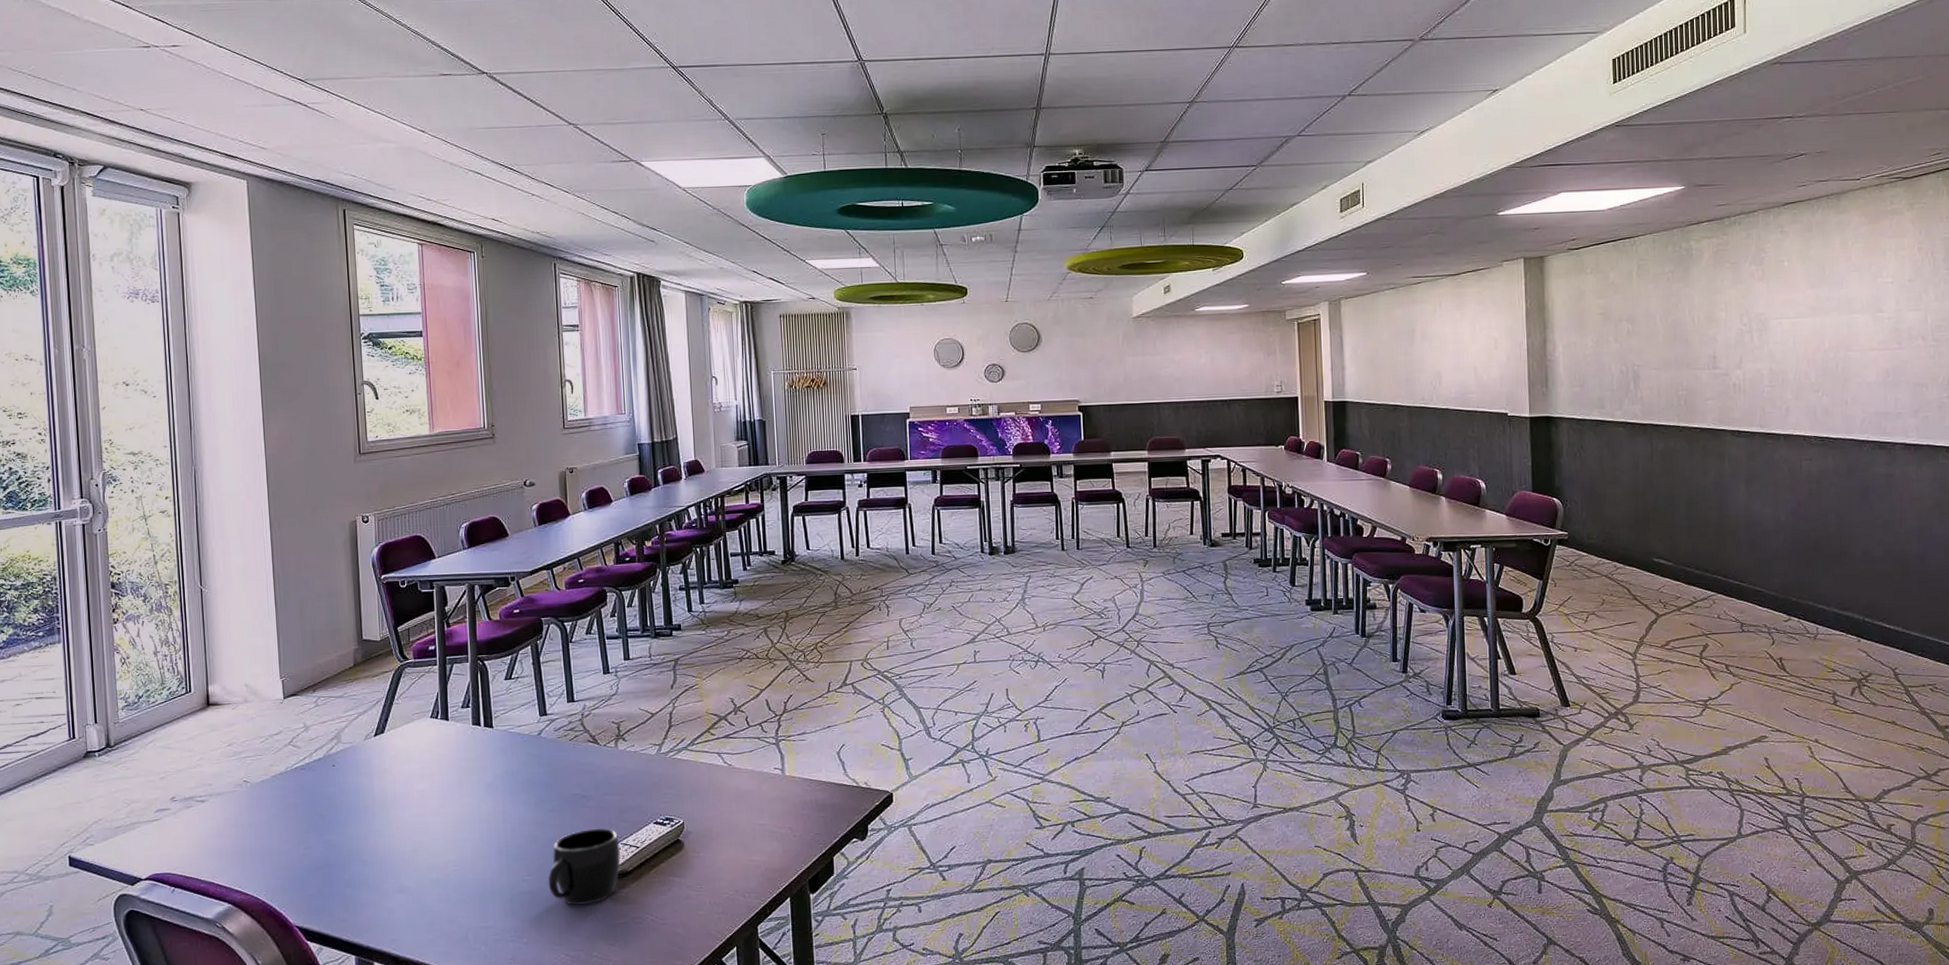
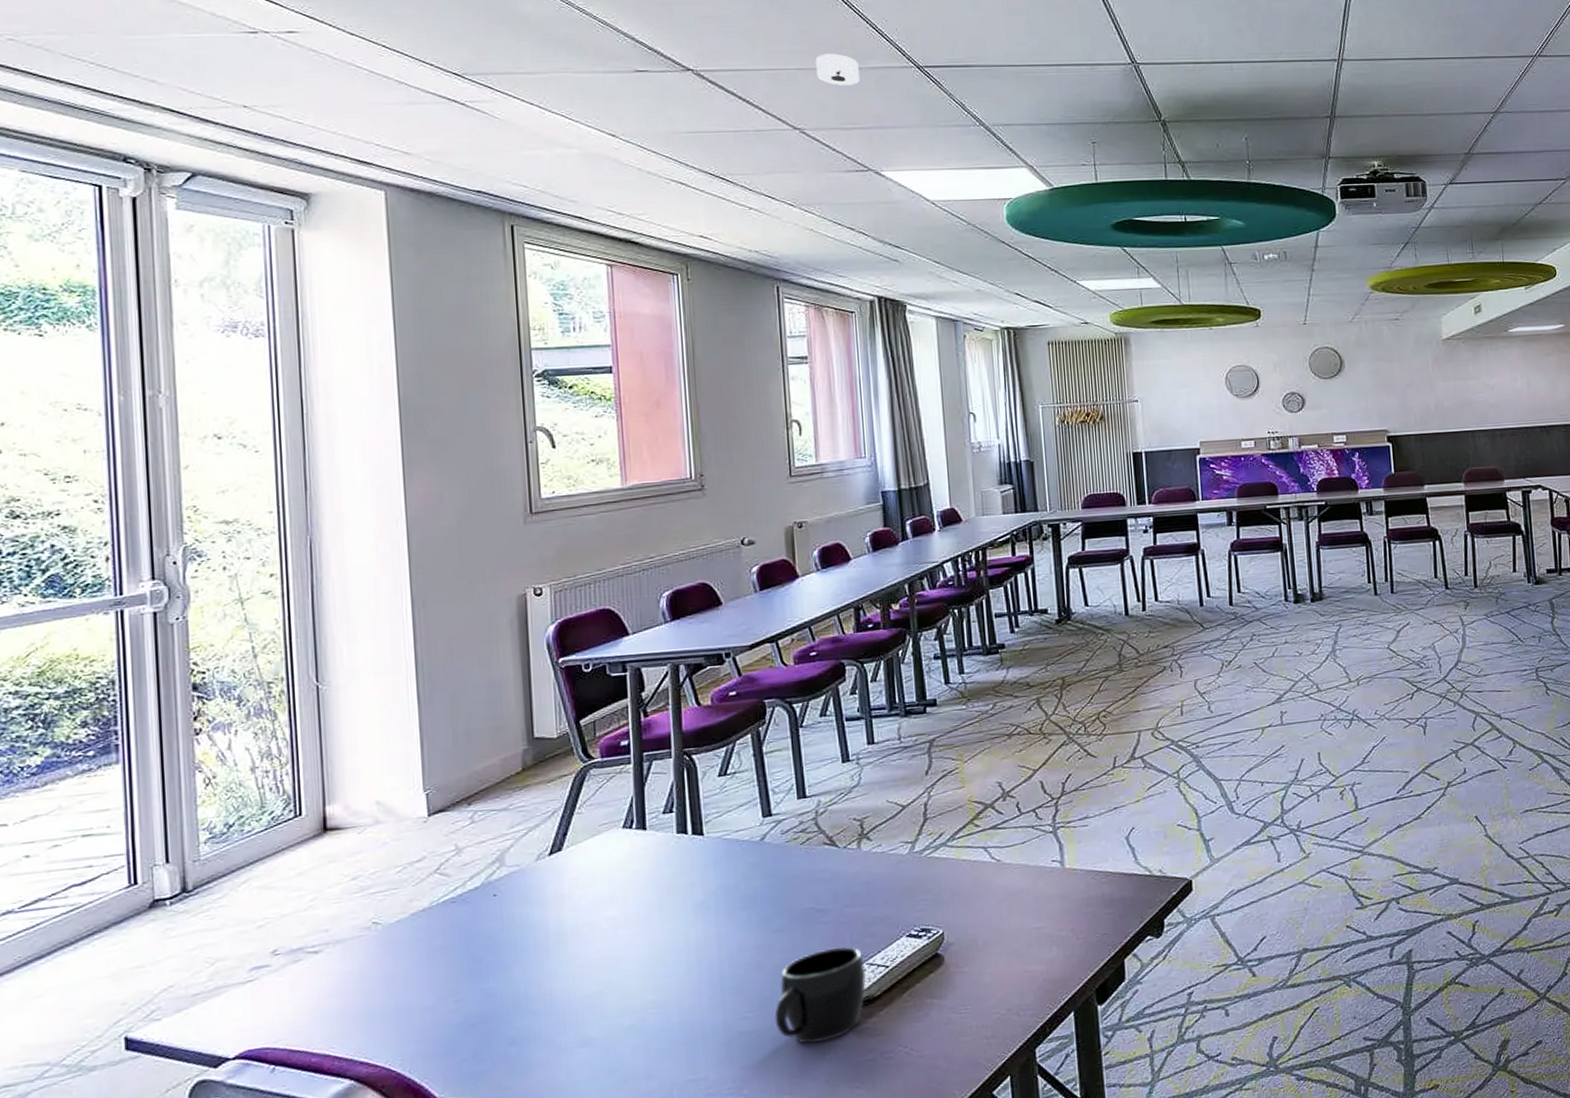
smoke detector: none [587,56,624,85] -> present [815,53,860,86]

